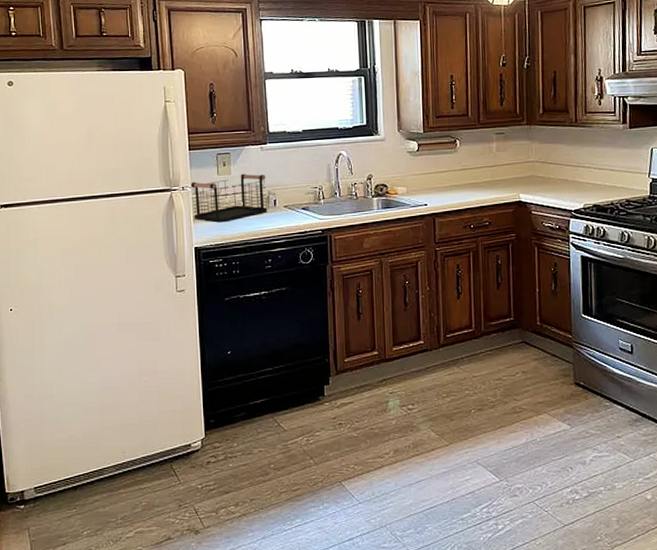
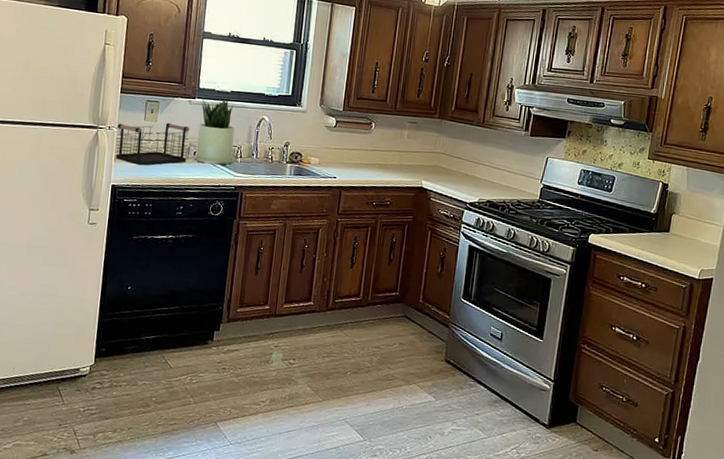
planter: none [273,140,318,211] -> present [192,98,236,165]

